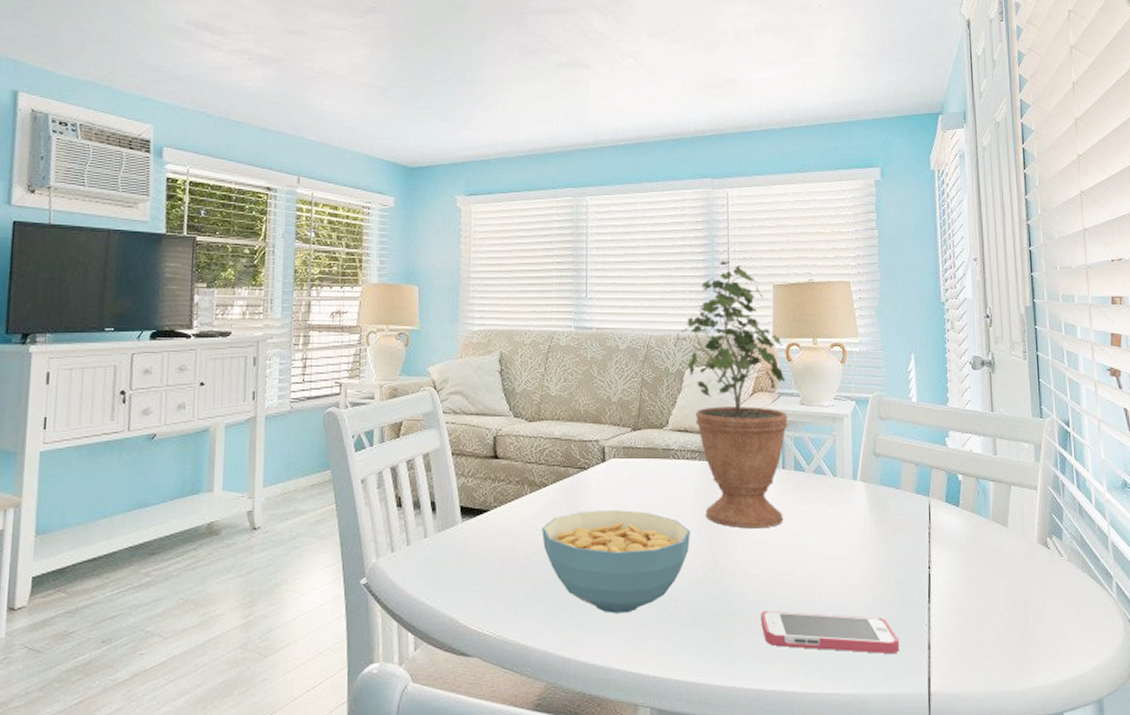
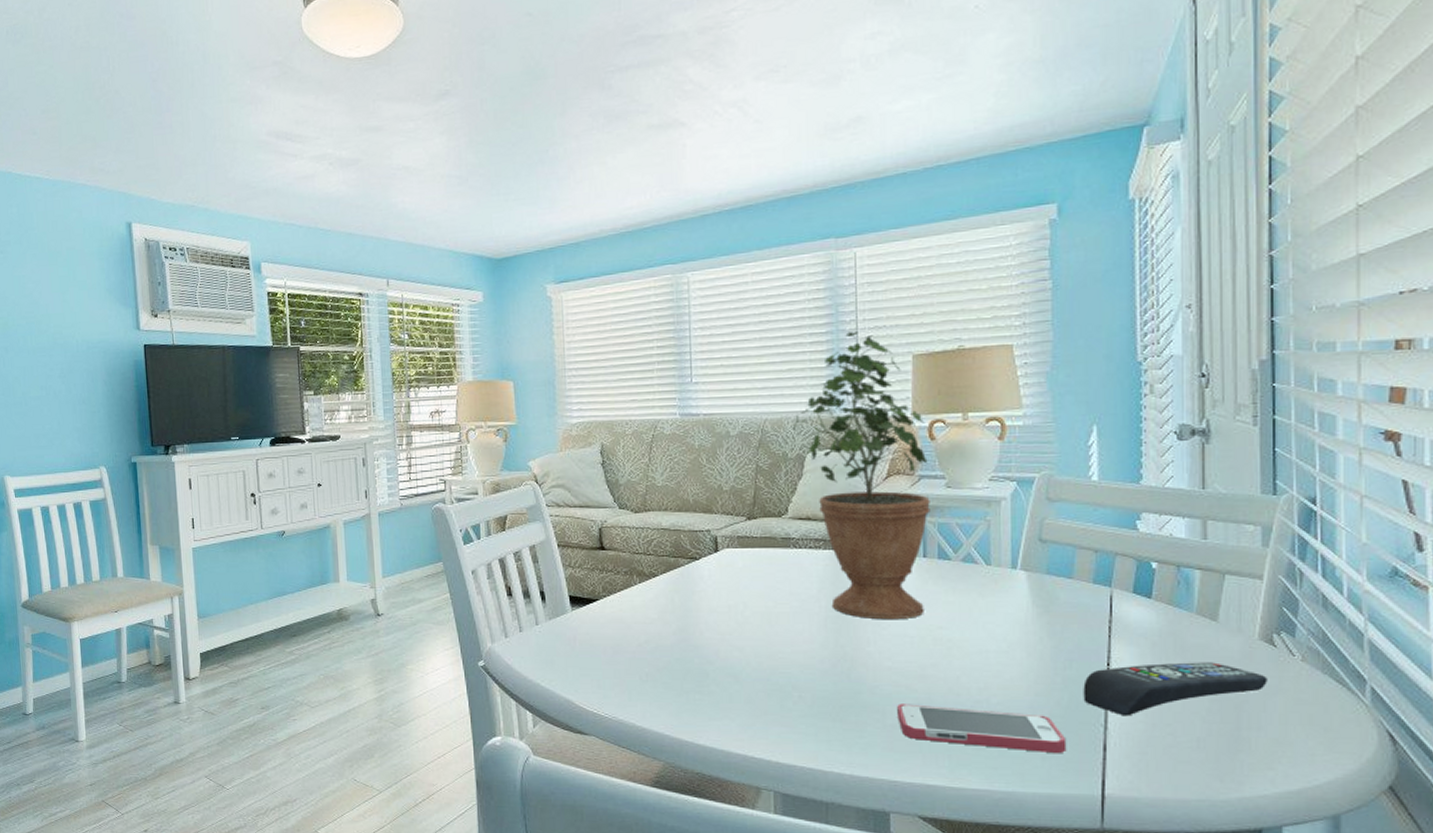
cereal bowl: present [542,510,690,614] -> none [653,600,815,701]
remote control: none [911,564,1045,616] -> present [1083,662,1267,717]

